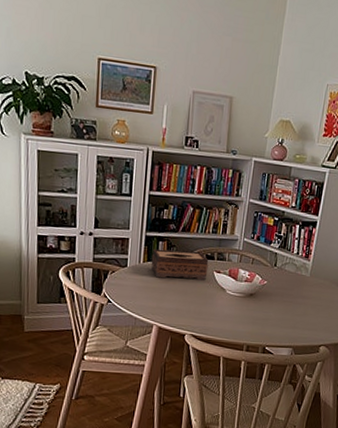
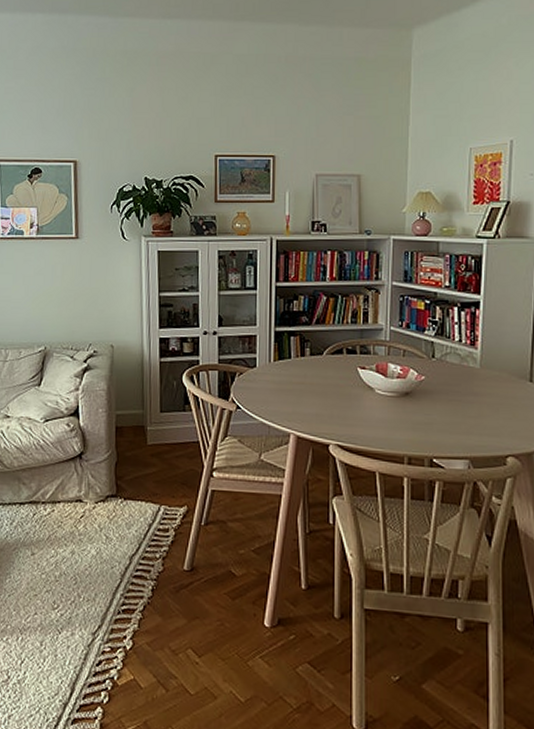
tissue box: present [151,249,209,280] -> none [283,345,350,378]

